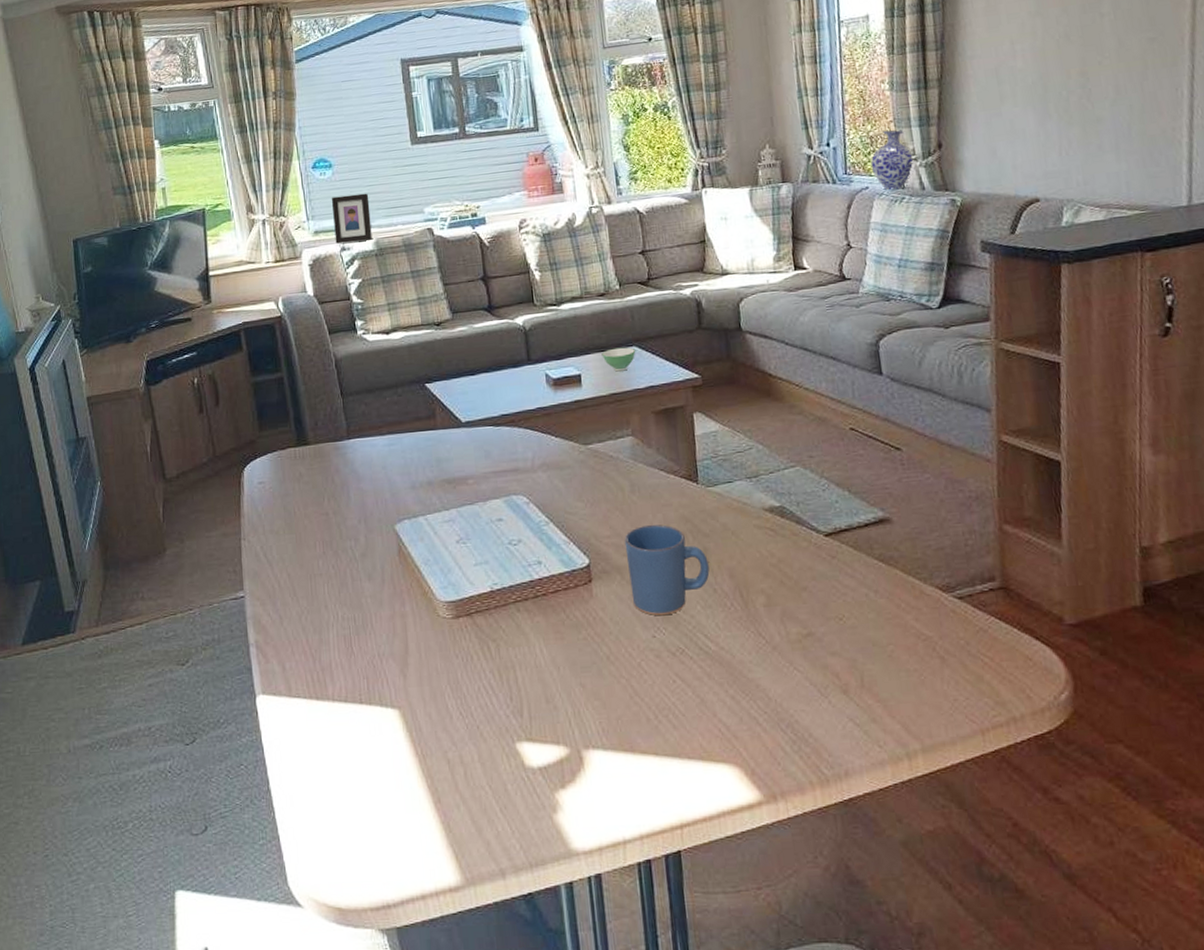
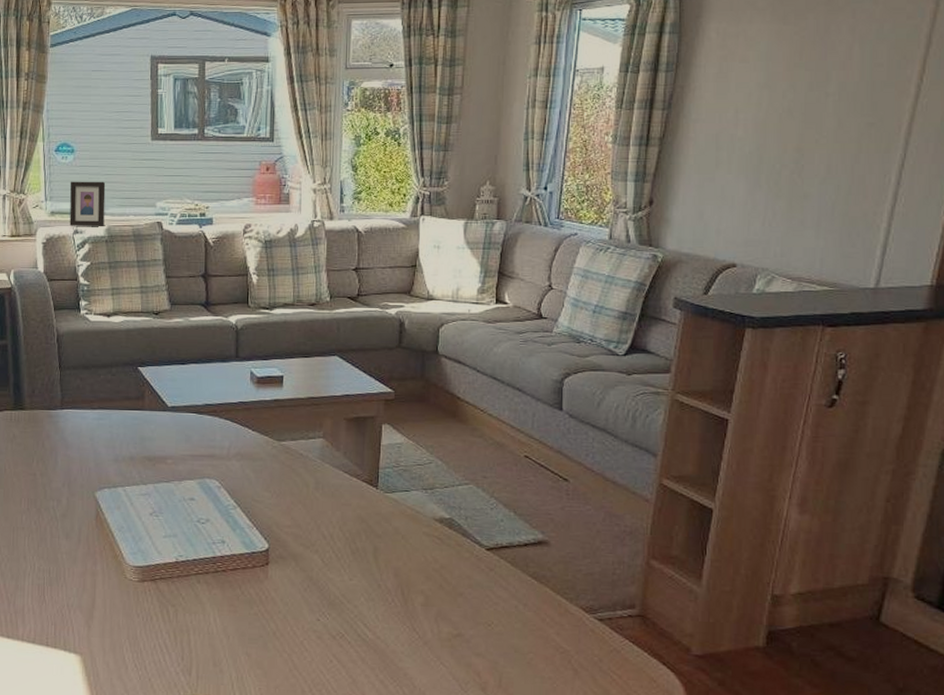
bowl: present [601,347,636,372] -> none [305,355,337,378]
mug: present [624,524,710,616] -> none [303,520,377,603]
vase: present [870,129,915,190] -> none [583,181,625,239]

